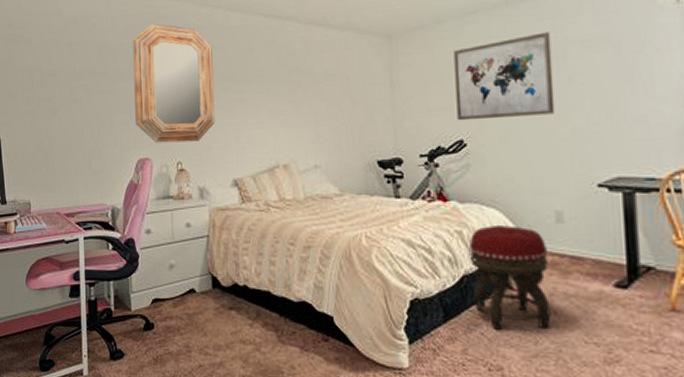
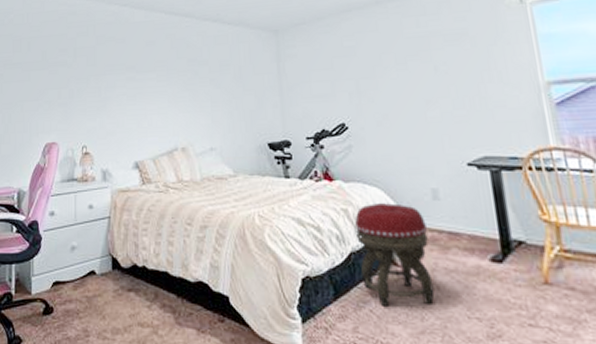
home mirror: present [132,24,215,143] -> none [45,19,119,128]
wall art: present [454,32,555,121] -> none [333,27,425,106]

